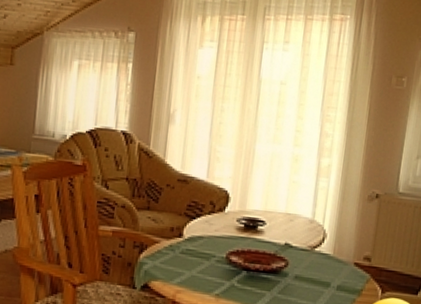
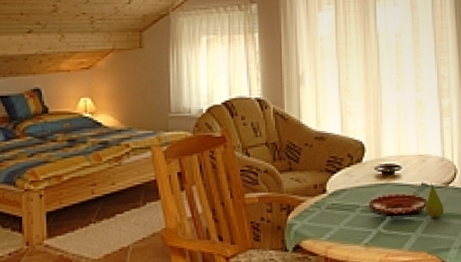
fruit: none [285,243,306,281] -> present [425,182,444,218]

